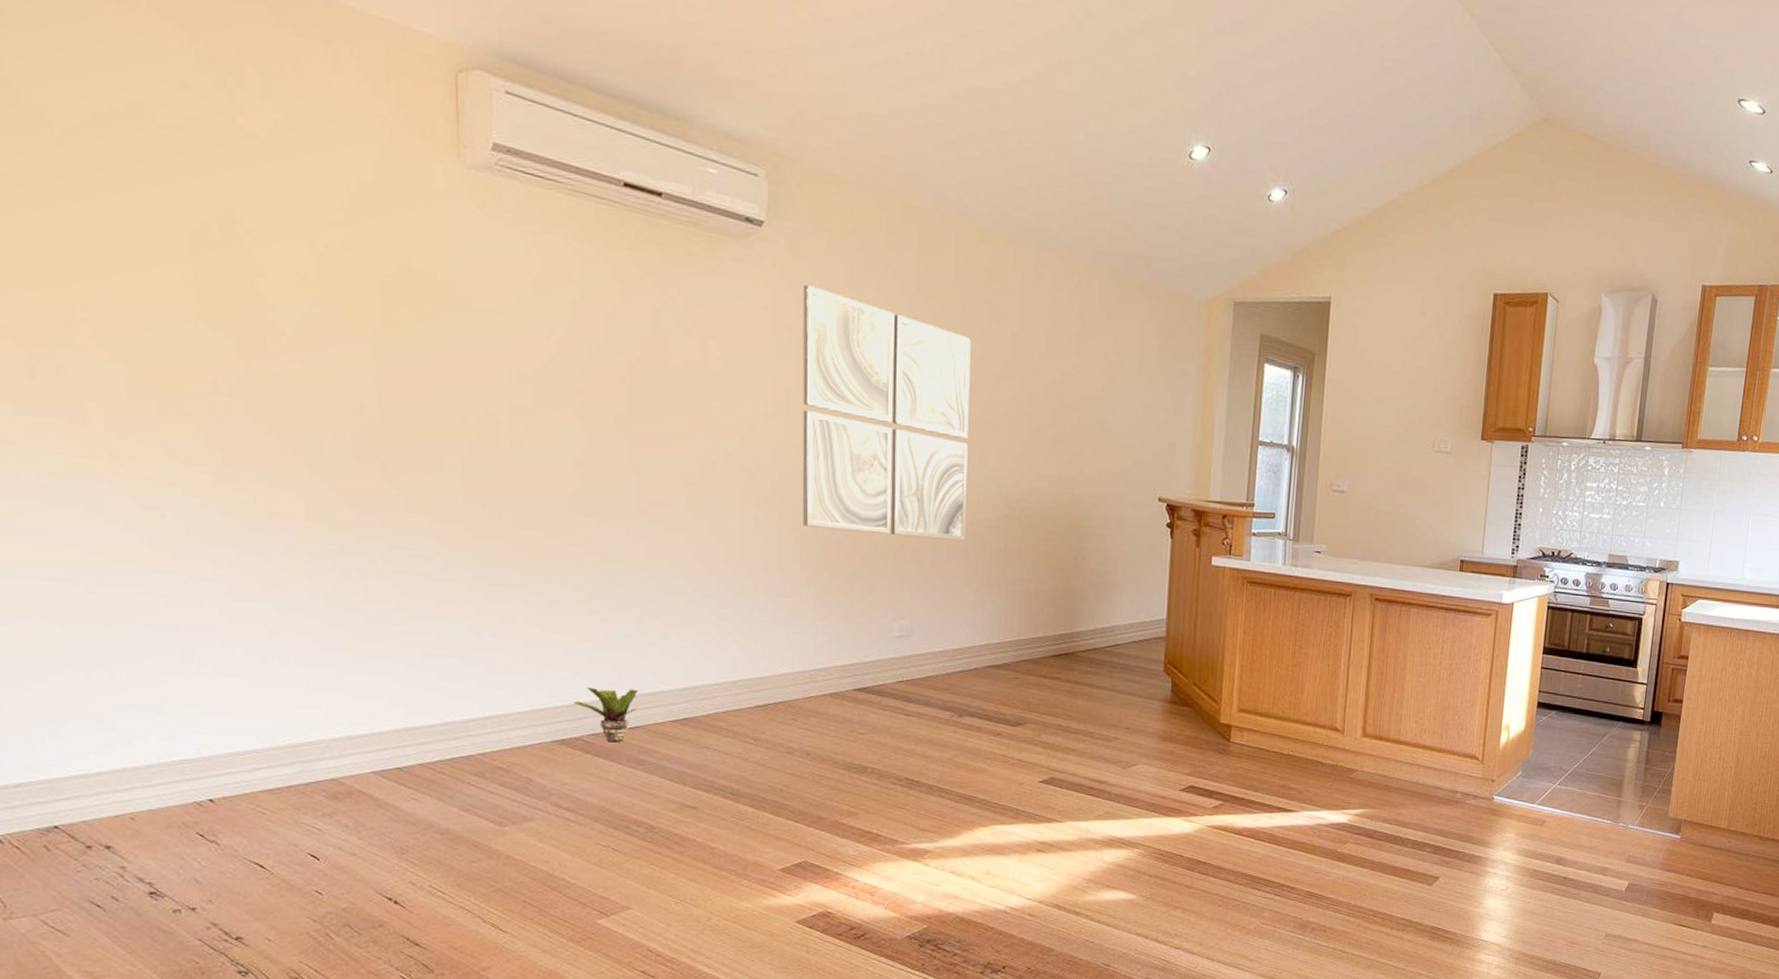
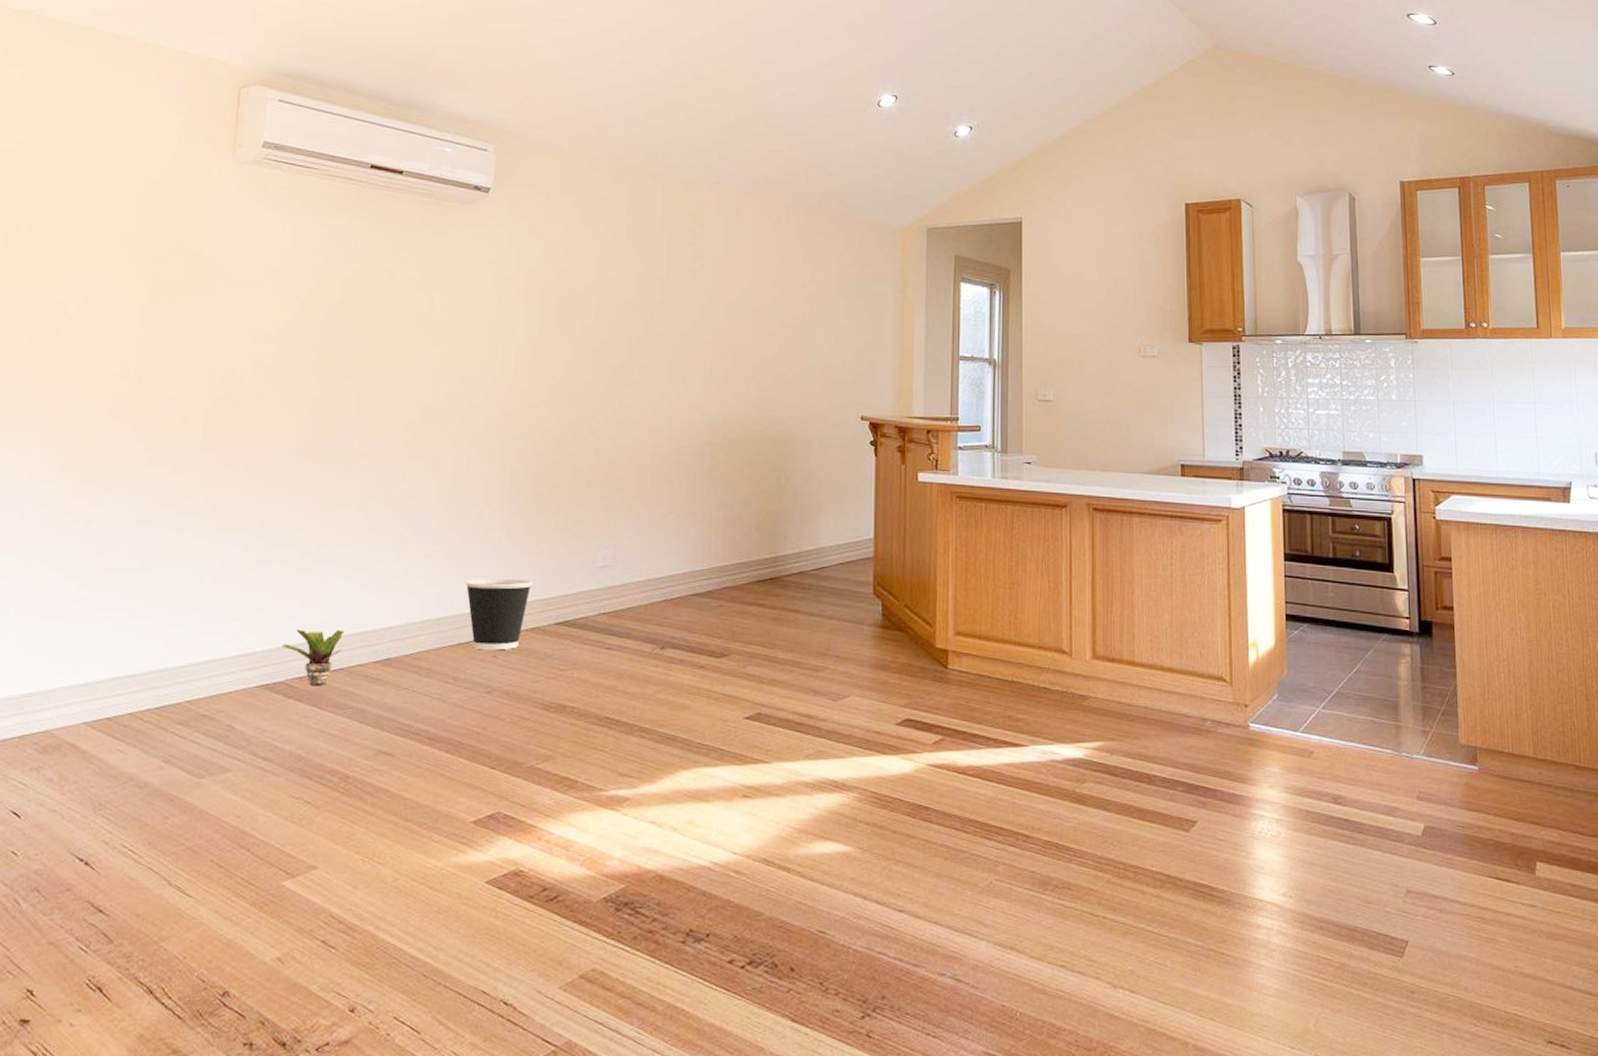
wastebasket: none [760,643,829,714] -> present [465,578,532,651]
wall art: present [802,285,971,542] -> none [513,240,676,469]

